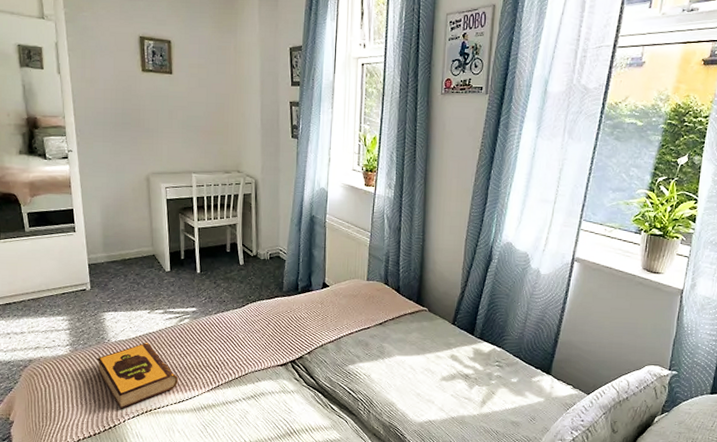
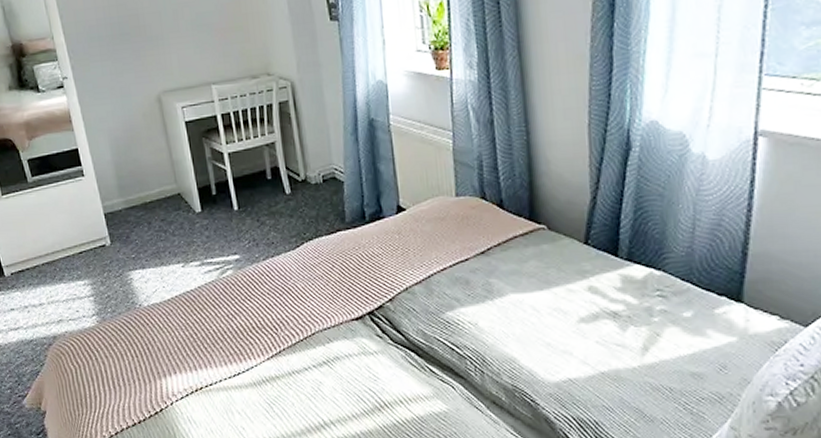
hardback book: present [96,343,178,409] -> none [129,304,230,389]

